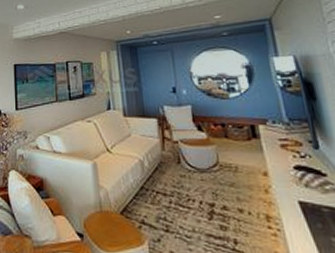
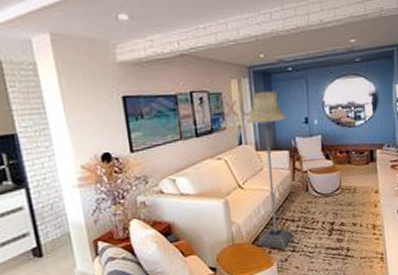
floor lamp: none [115,61,166,226] -> present [246,90,293,249]

